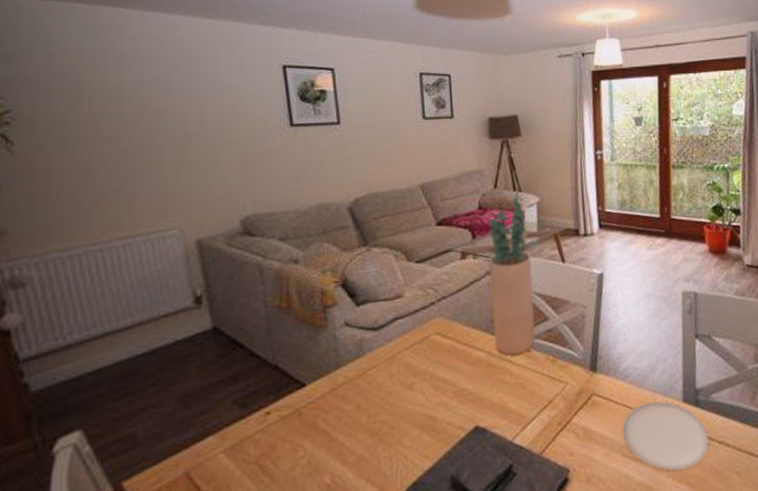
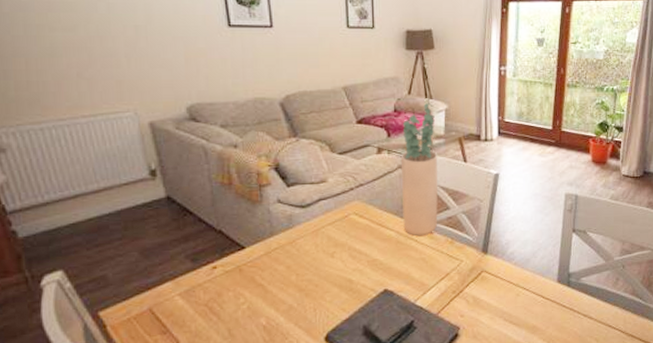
plate: present [622,401,709,471] -> none [505,280,575,335]

